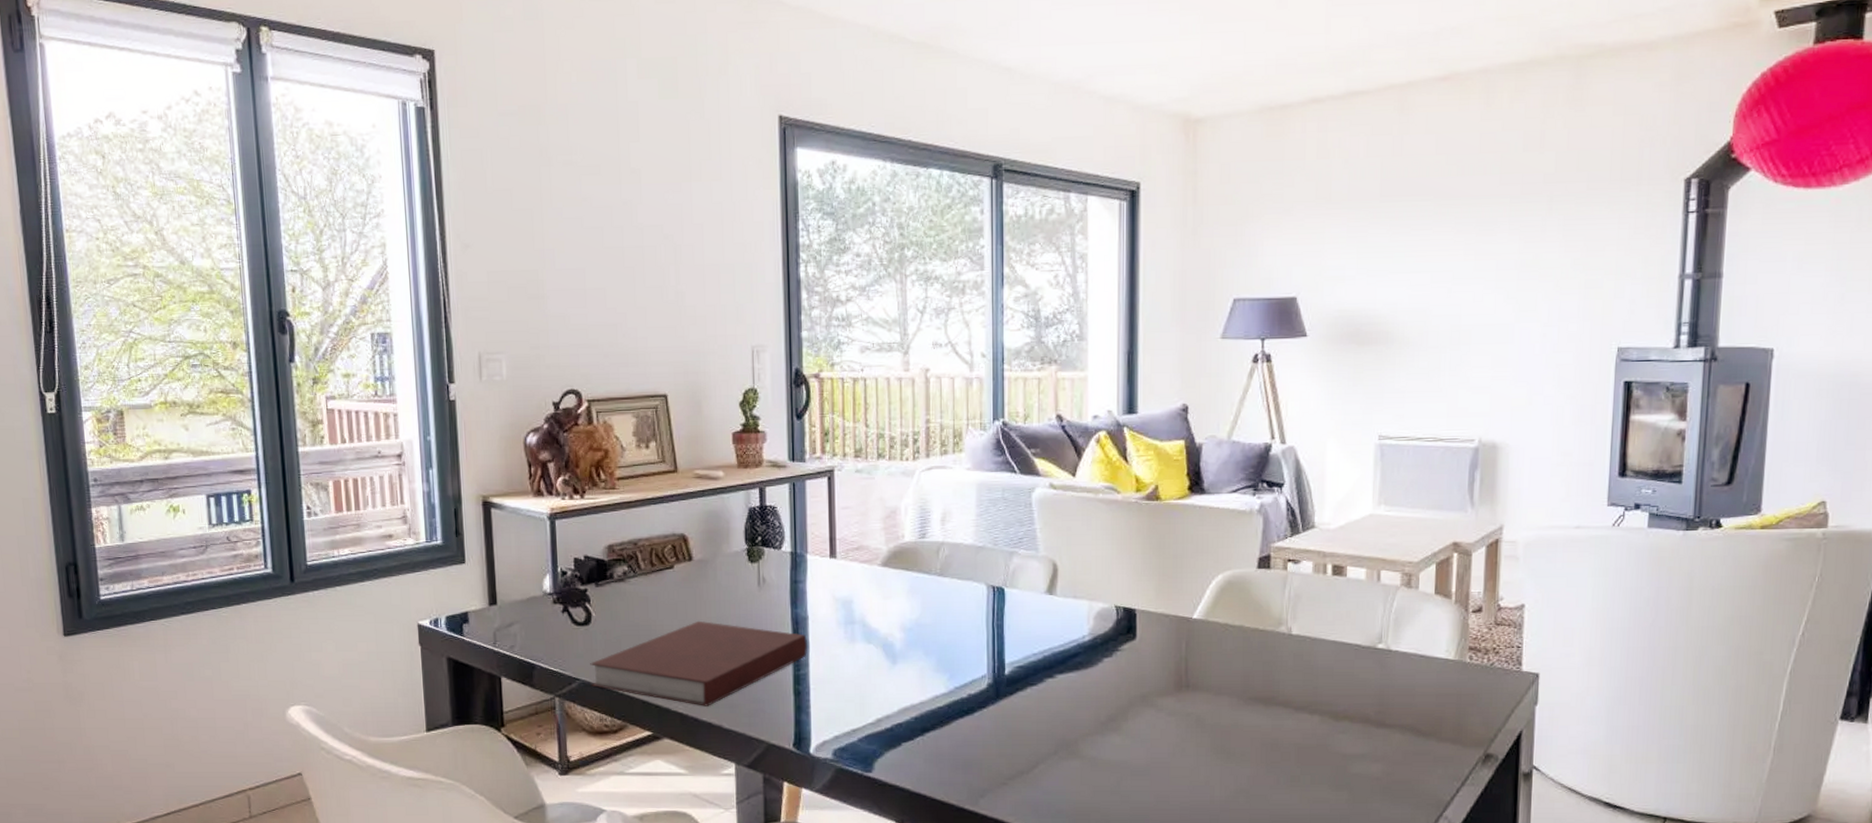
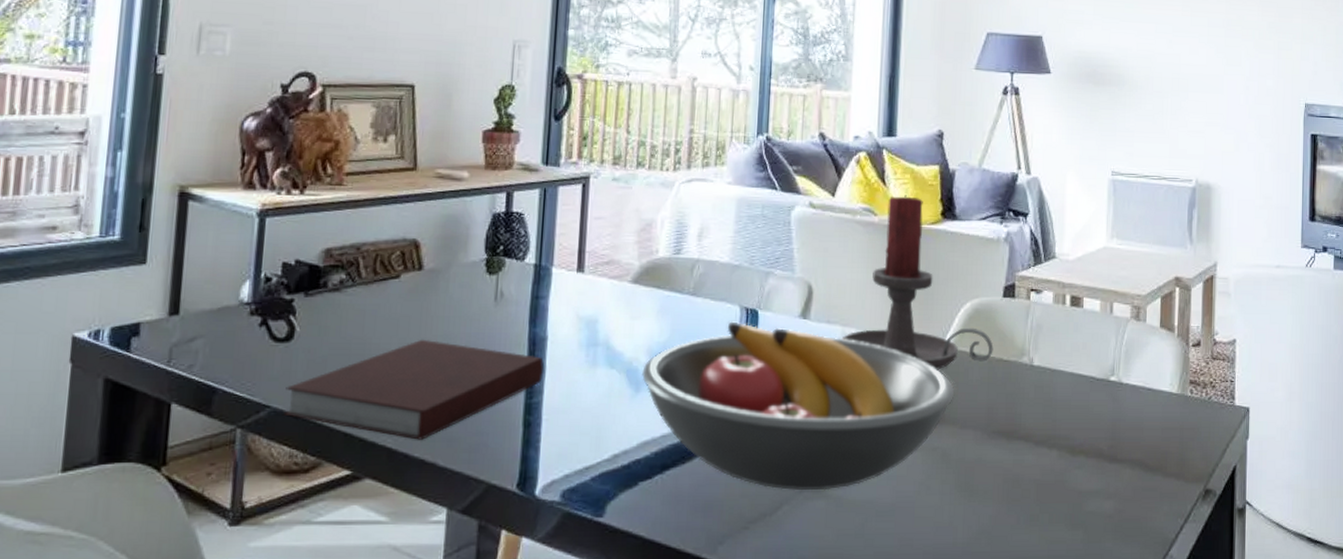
fruit bowl: none [898,599,1208,752] -> present [642,321,955,491]
candle holder: none [1090,471,1248,641] -> present [842,195,994,370]

